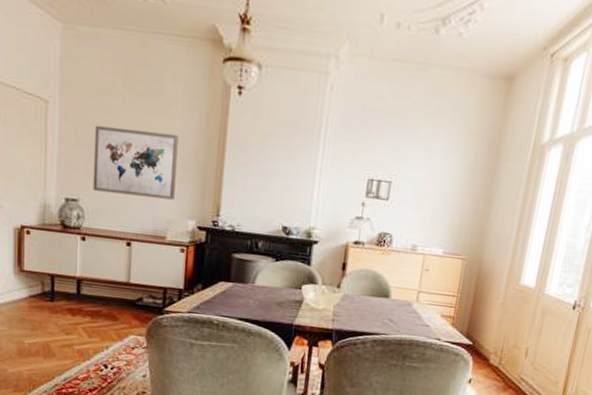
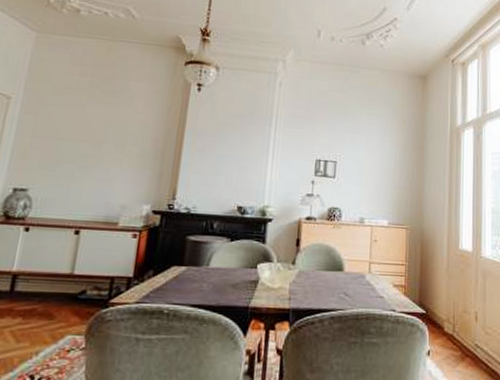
wall art: present [93,125,179,200] -> none [45,118,139,186]

